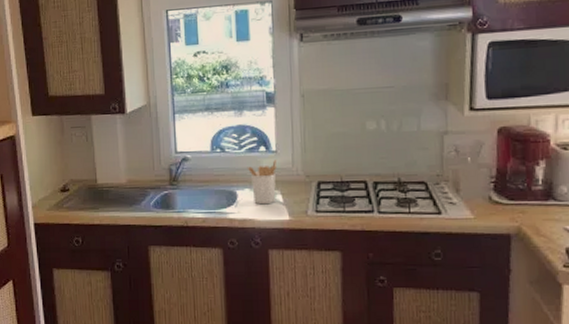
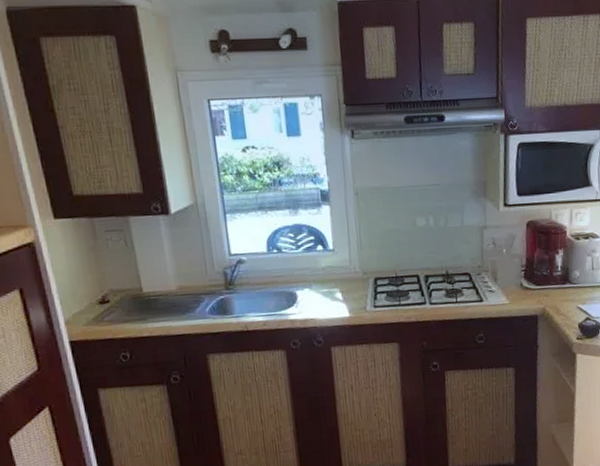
utensil holder: present [247,160,277,205] -> none [305,258,335,304]

